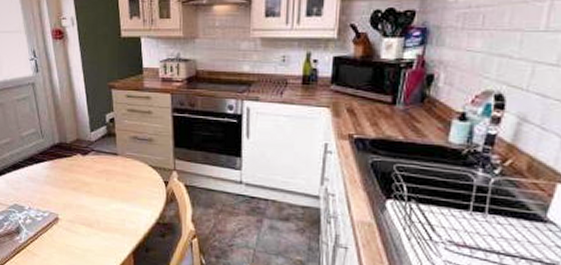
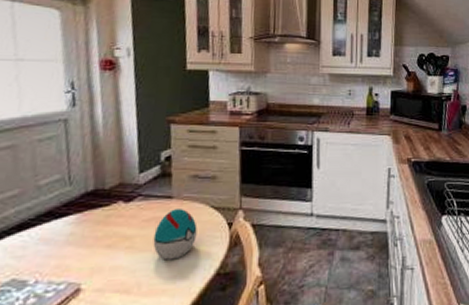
decorative egg: none [106,165,139,206] -> present [153,209,197,260]

